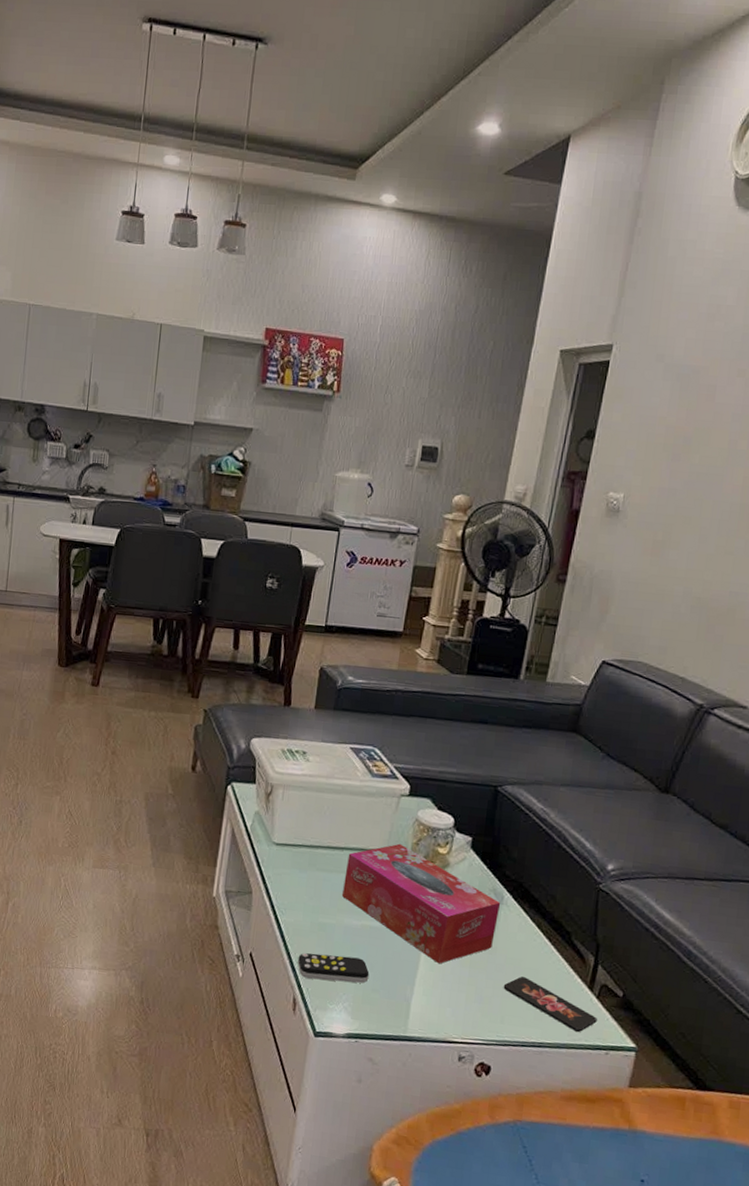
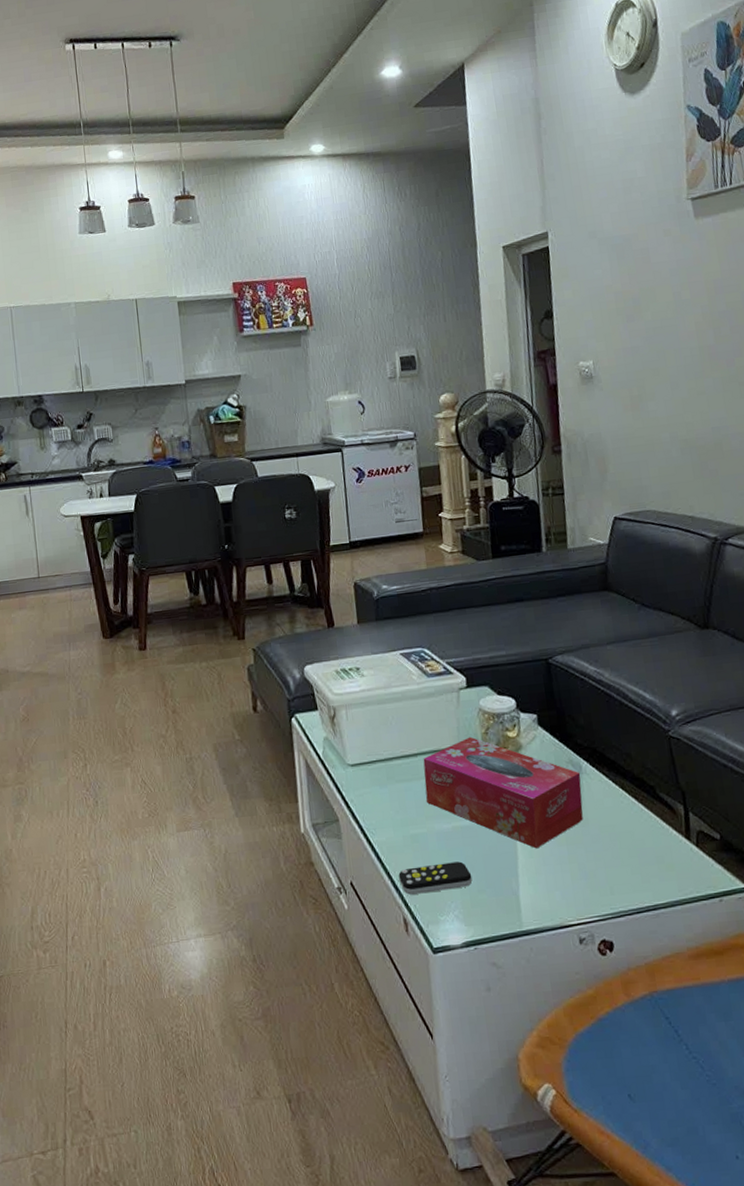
smartphone: present [503,976,597,1032] -> none [604,842,703,885]

